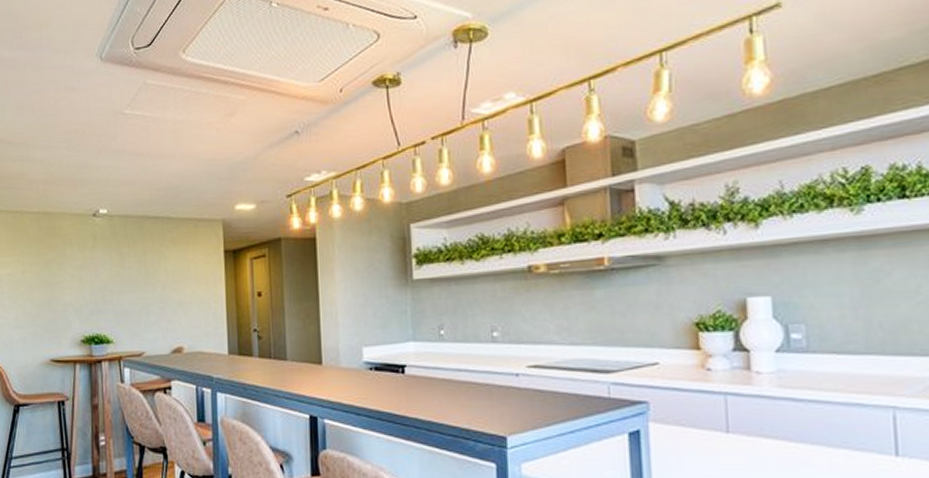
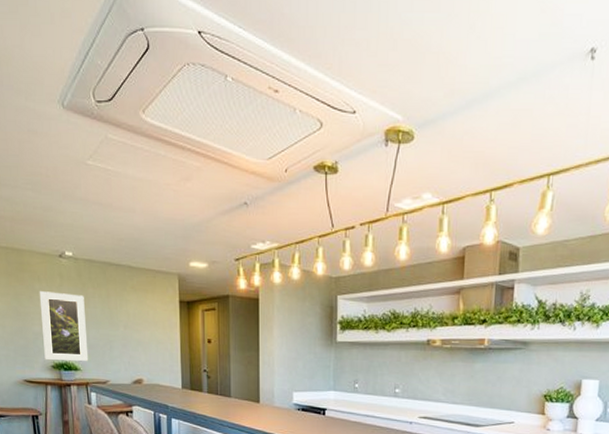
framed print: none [70,255,122,335] -> present [39,291,89,361]

